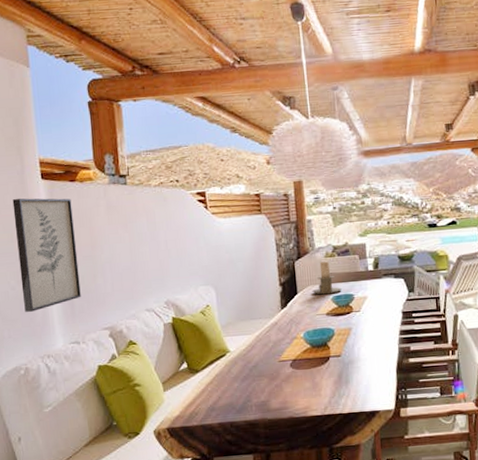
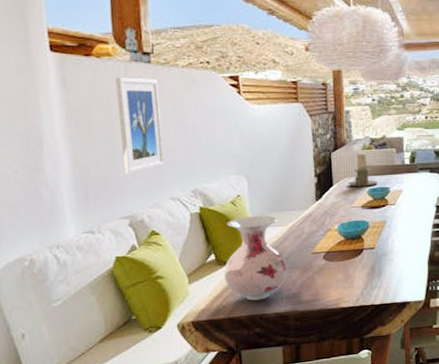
wall art: present [12,198,81,312] -> none [14,72,97,198]
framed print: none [96,198,141,288] -> present [116,77,165,174]
vase: none [196,324,255,408] -> present [224,215,287,301]

